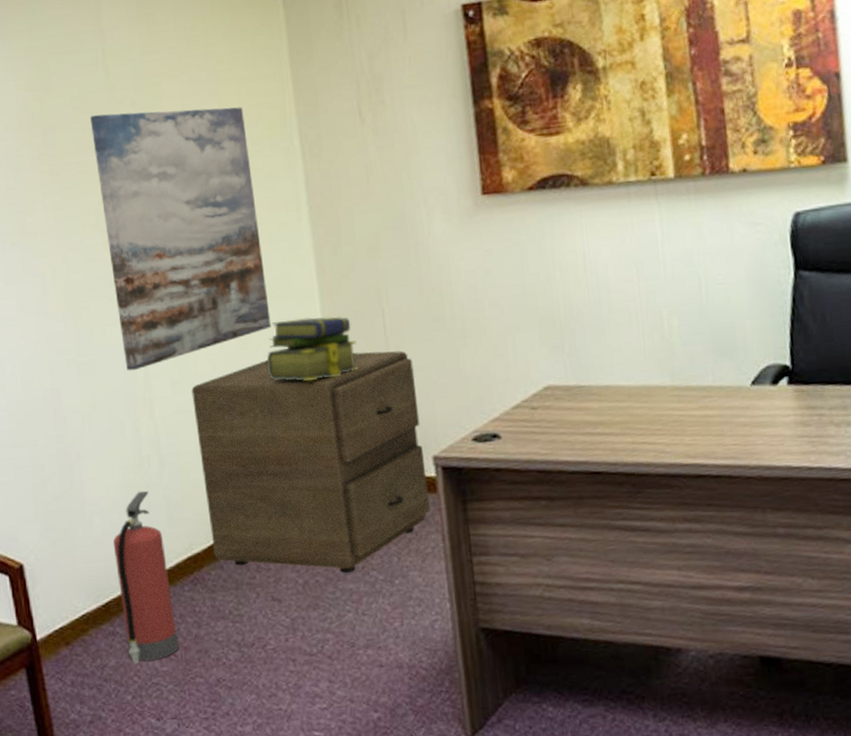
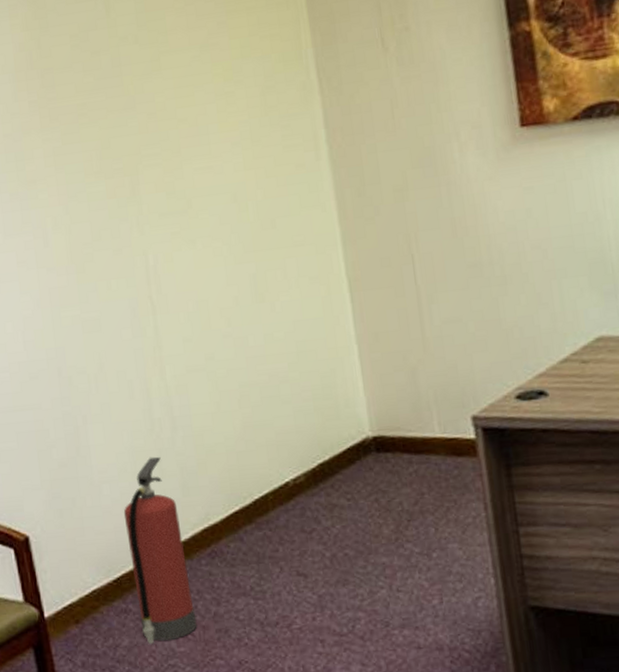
wall art: present [90,107,271,371] -> none [91,39,290,328]
filing cabinet: present [191,350,430,573] -> none [205,300,470,545]
stack of books: present [266,316,359,381] -> none [285,264,387,336]

